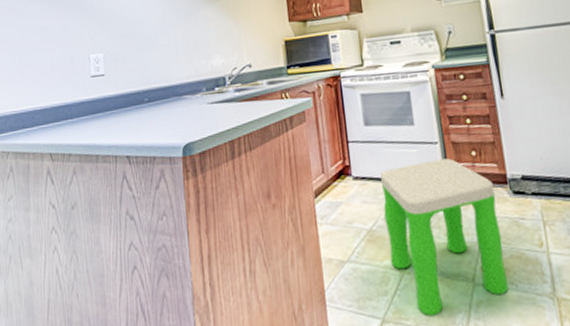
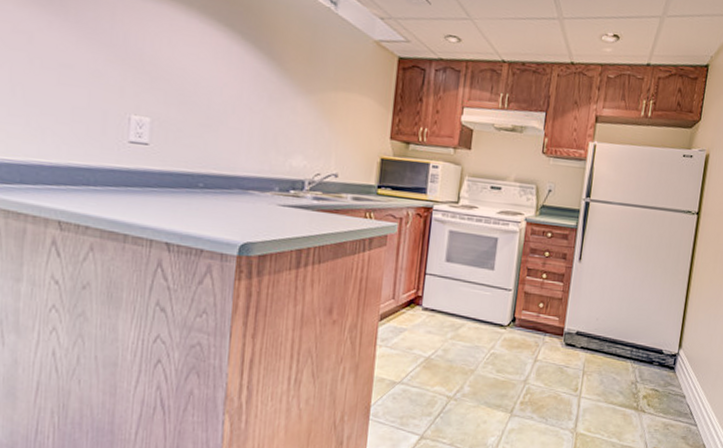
stool: present [381,158,510,317] -> none [441,304,551,438]

